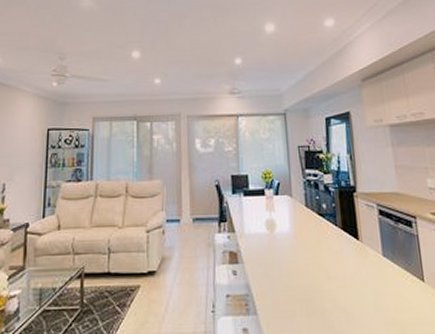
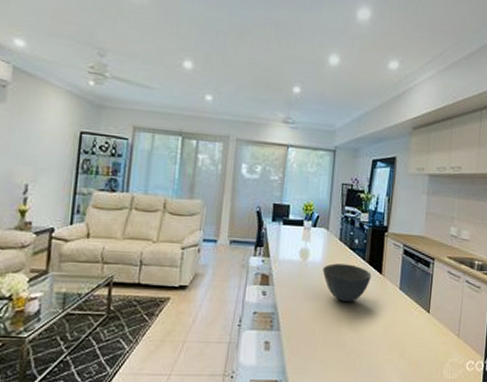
bowl: none [292,232,348,277] -> present [322,263,372,303]

